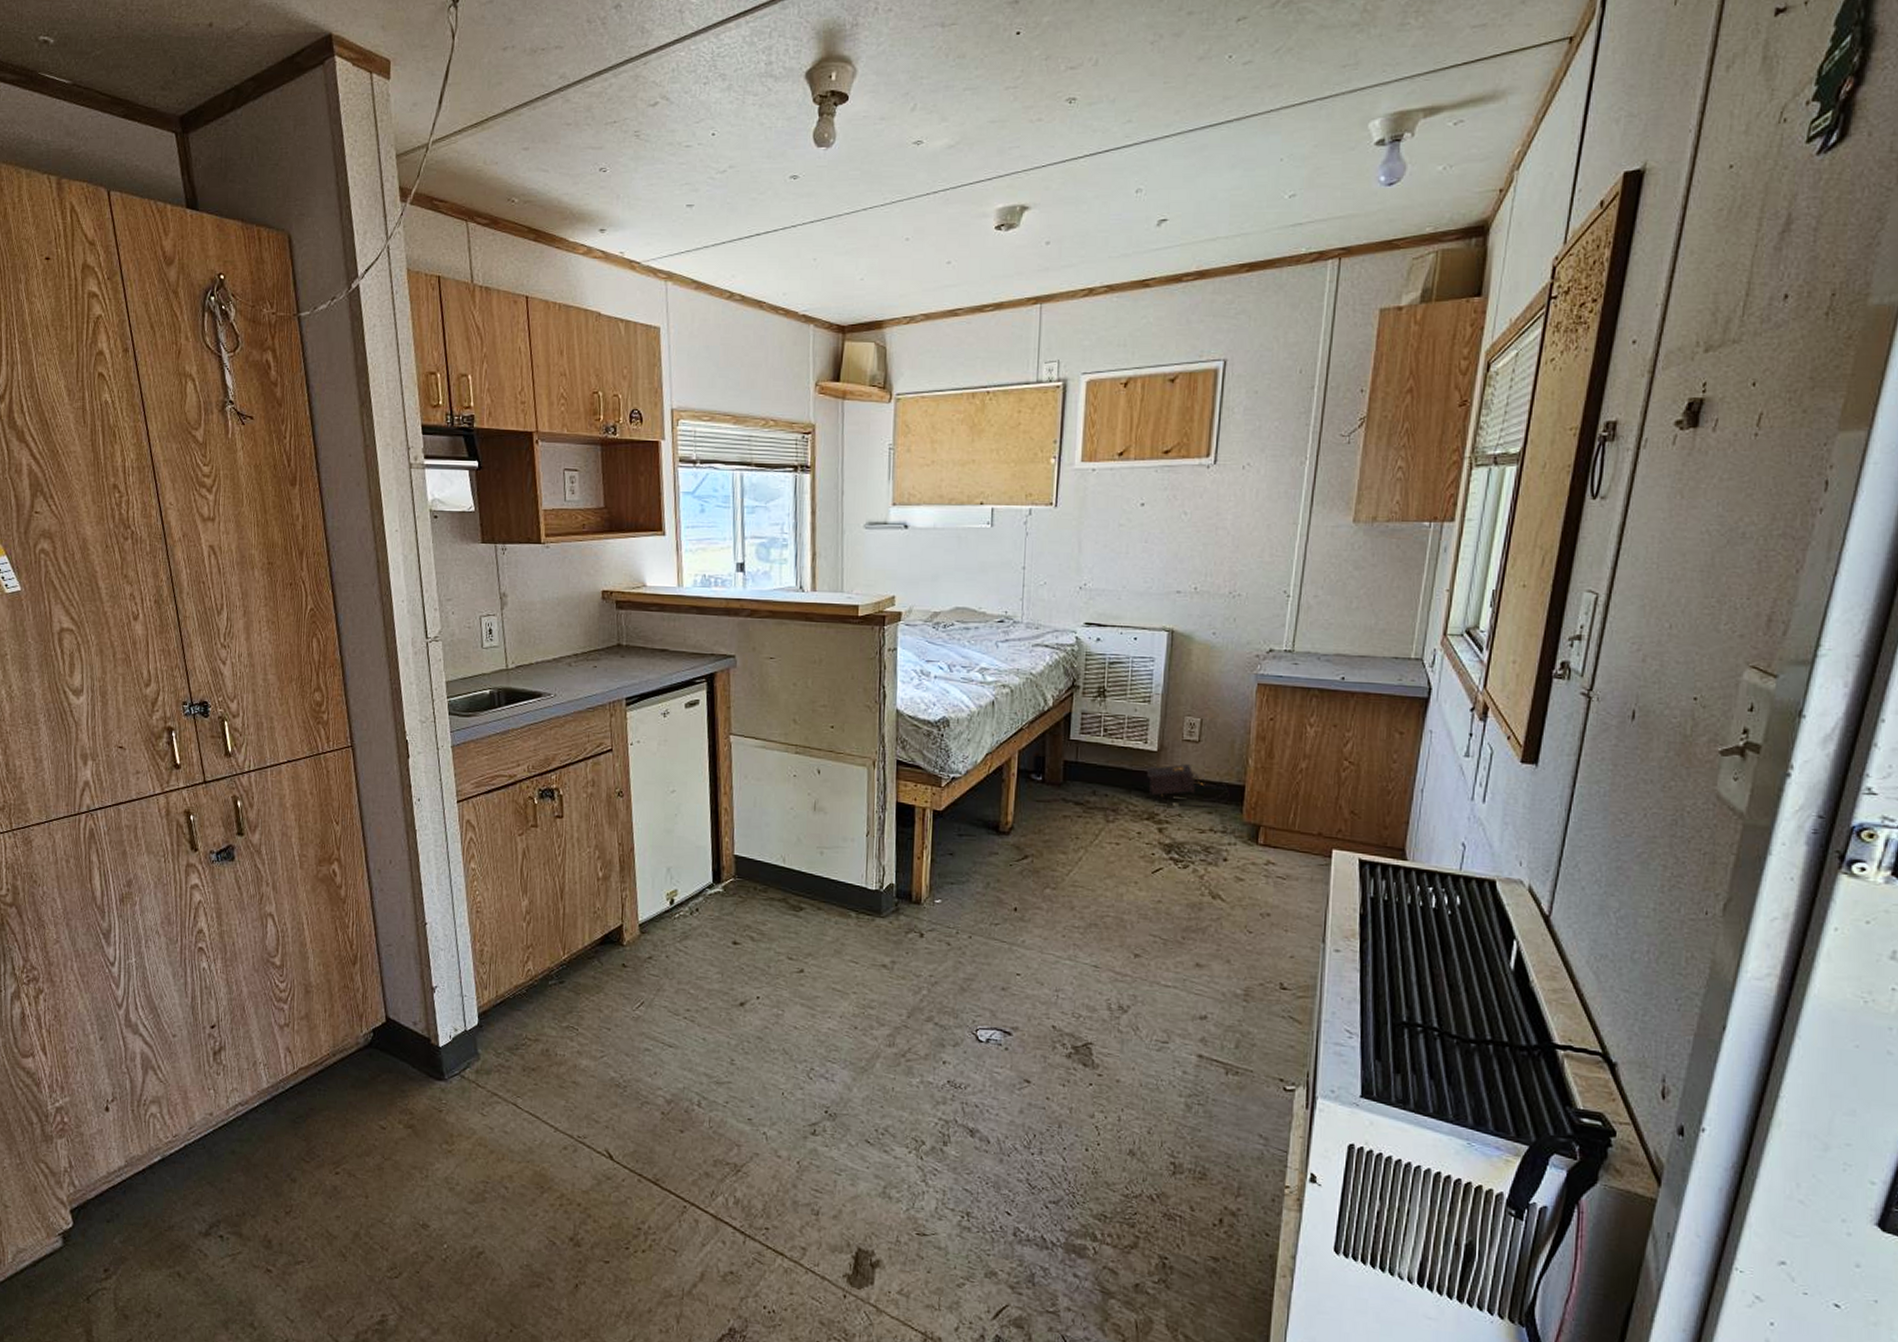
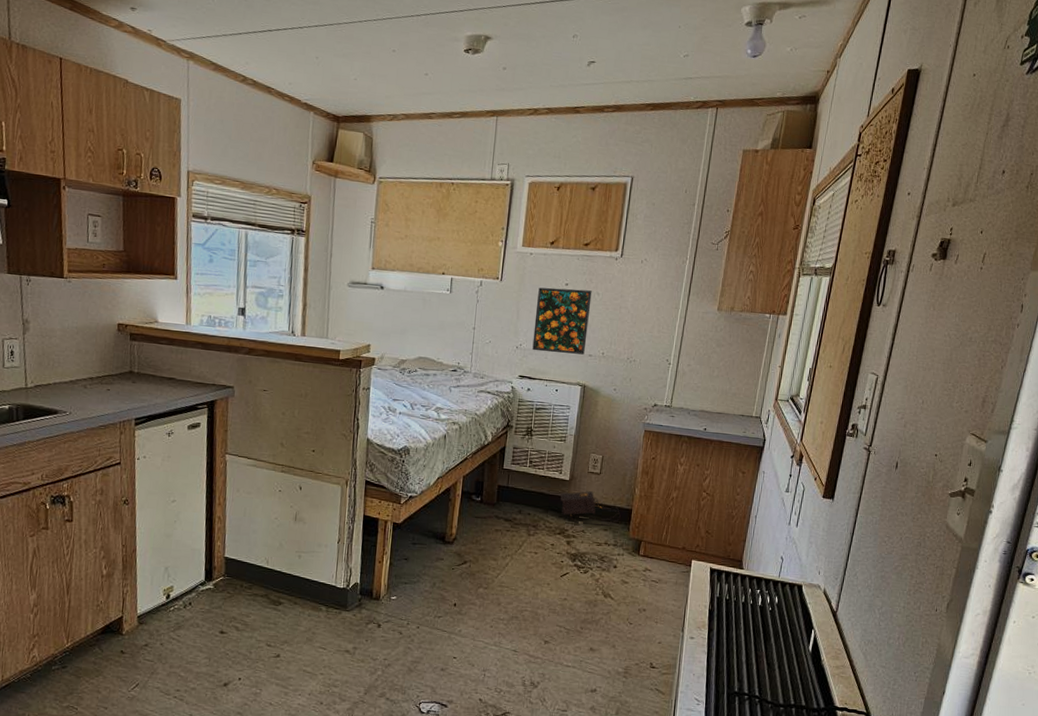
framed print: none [1100,509,1177,592] -> present [532,287,592,355]

